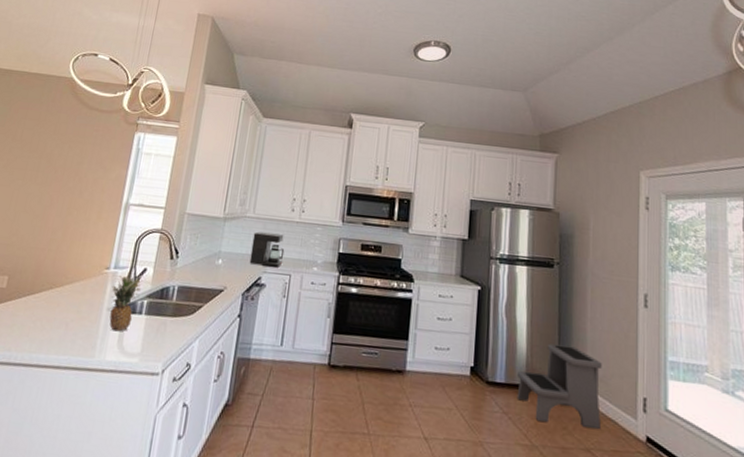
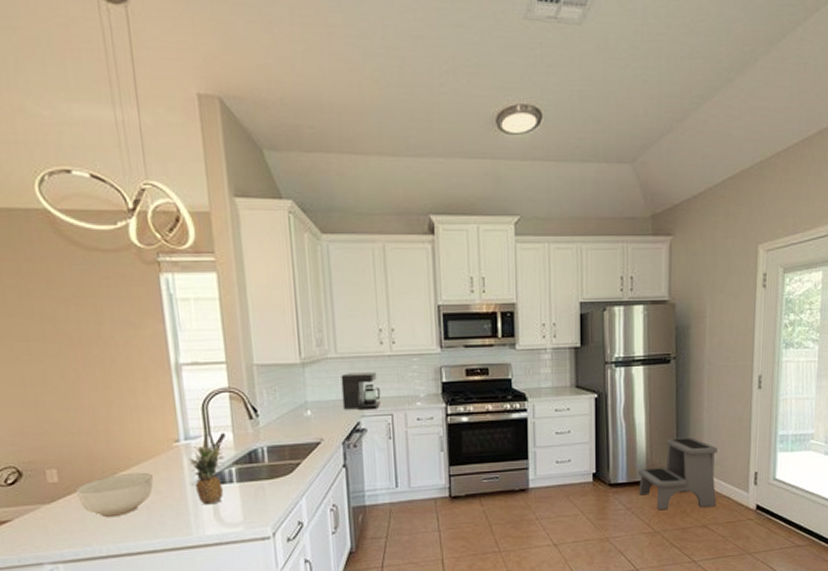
bowl: none [15,289,80,328] -> present [76,472,154,517]

